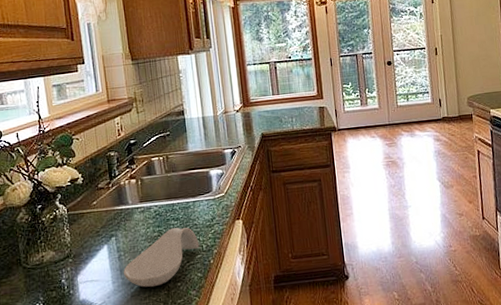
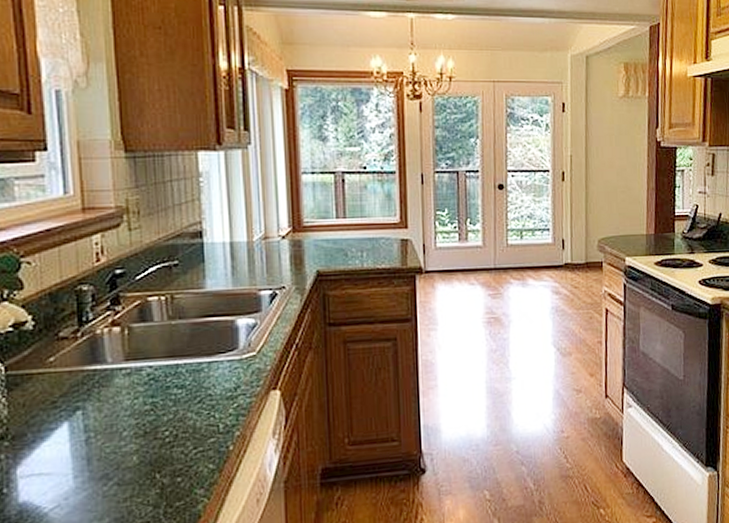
spoon rest: present [124,227,200,287] -> none [93,398,214,484]

